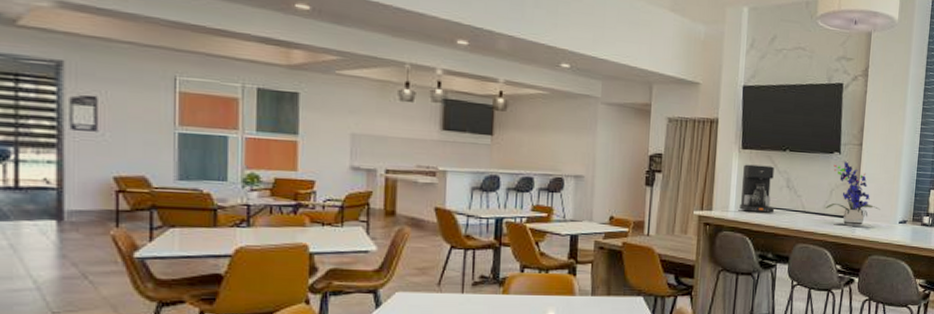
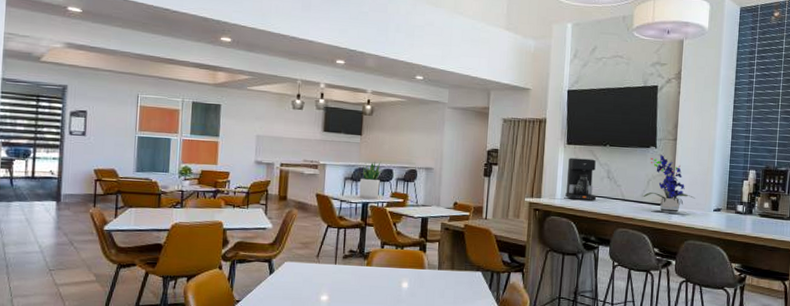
planter: none [491,167,520,214] -> present [359,161,382,200]

